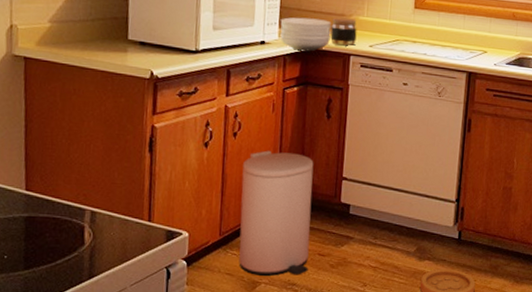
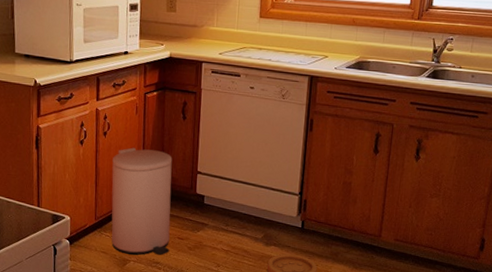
bowl: present [280,17,332,52] -> none [140,29,185,60]
jar: present [330,17,357,47] -> none [184,28,208,55]

